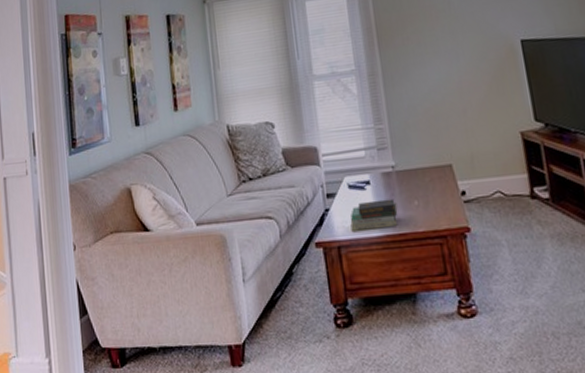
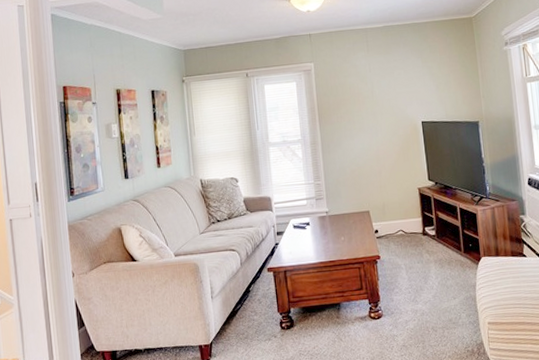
books: present [350,198,398,231] -> none [294,235,329,259]

